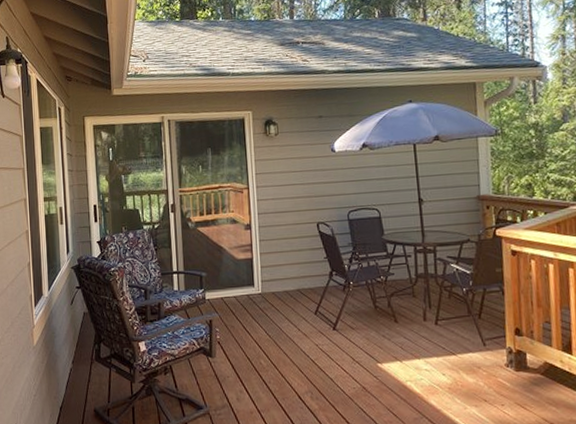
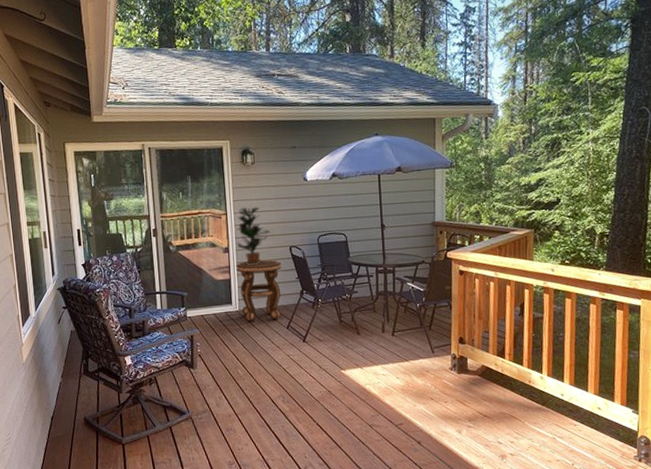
potted plant: none [258,180,296,243] -> present [235,207,271,265]
side table: none [258,237,309,306] -> present [236,260,282,322]

